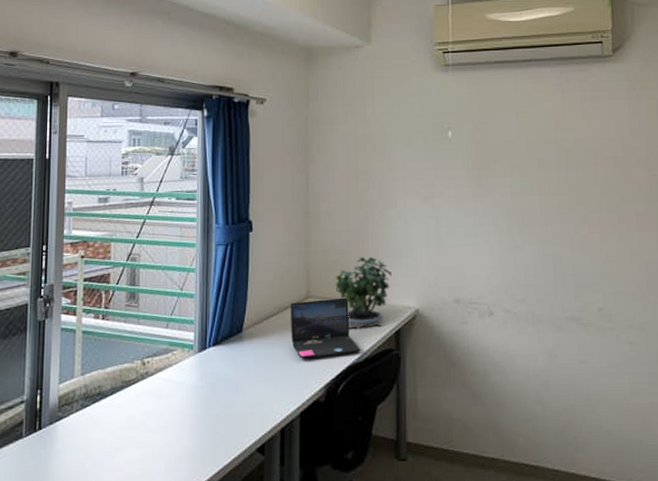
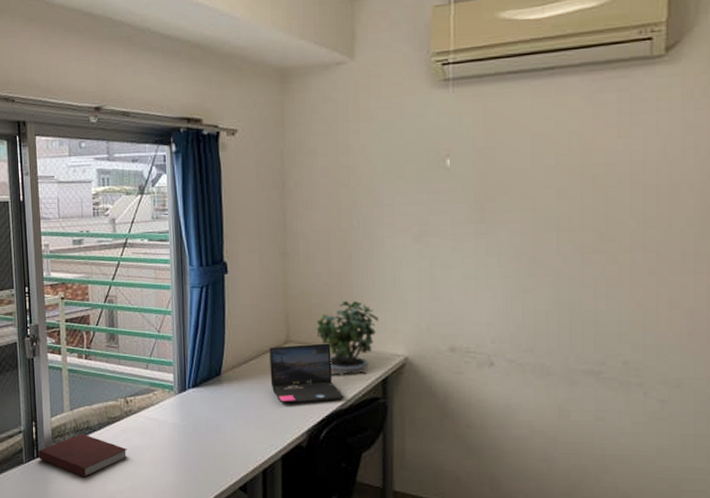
notebook: none [40,400,141,449] -> present [38,433,128,478]

